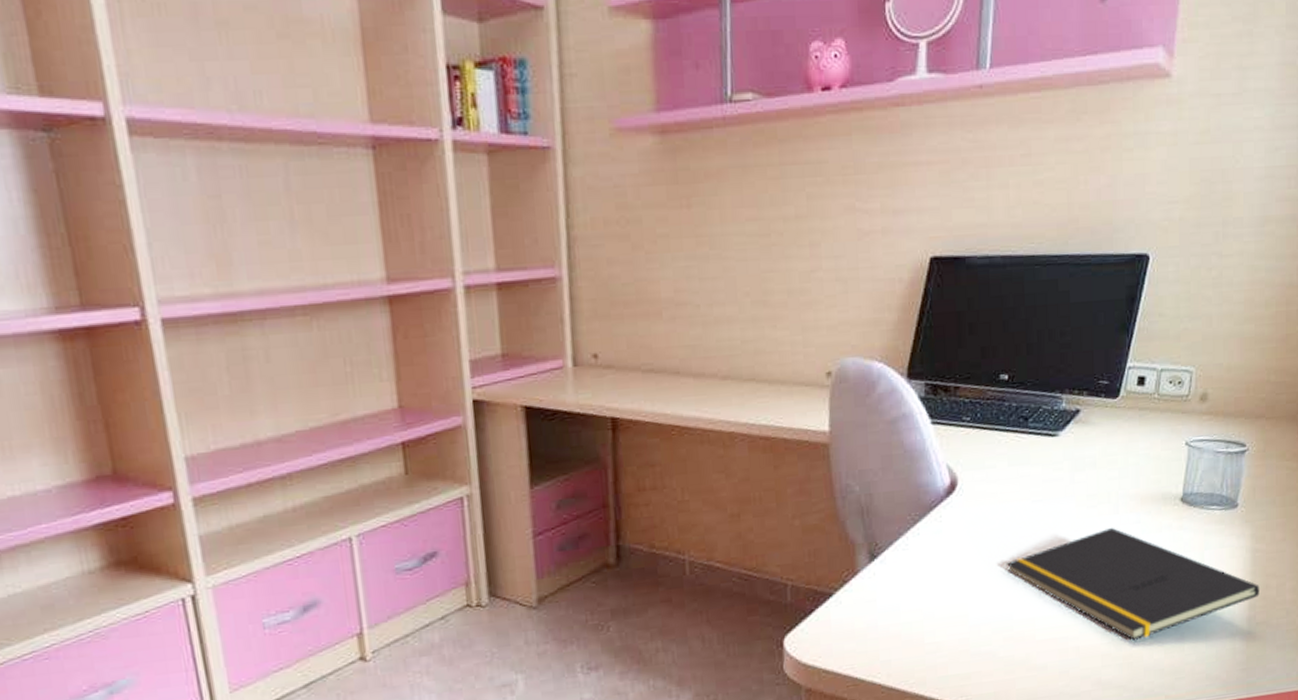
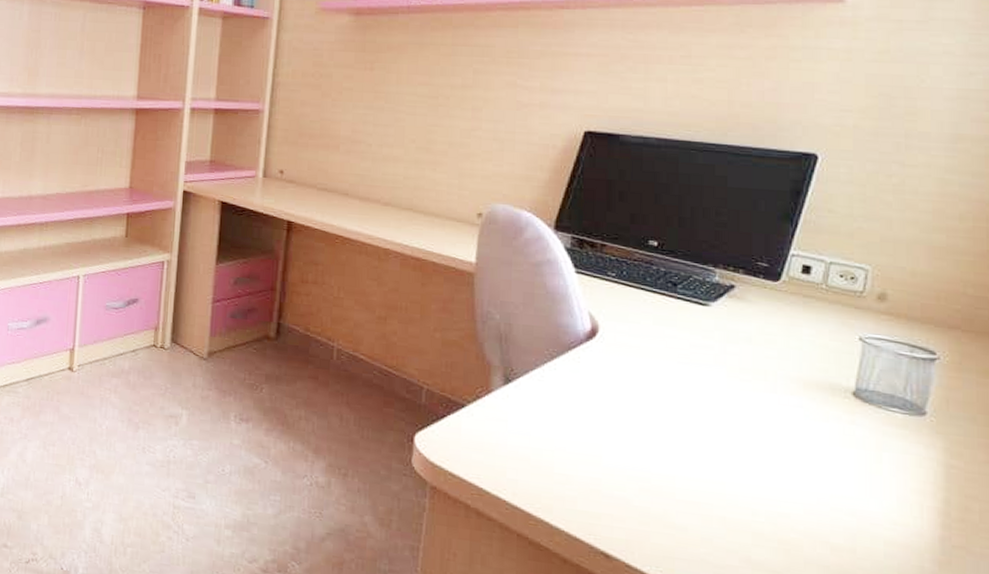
notepad: present [1006,527,1260,642] -> none [646,404,956,528]

